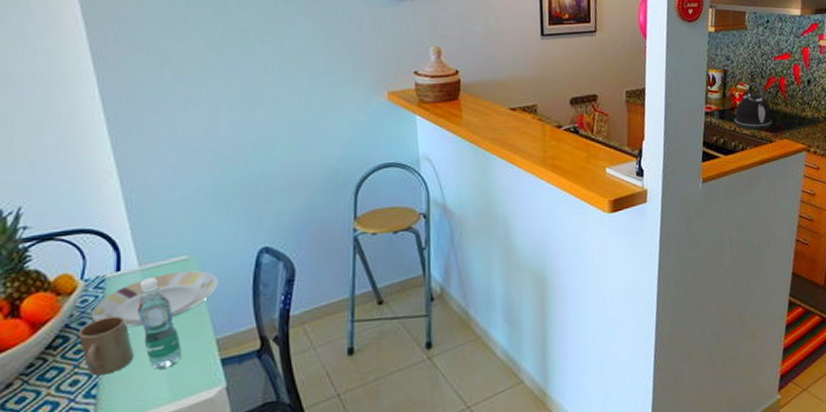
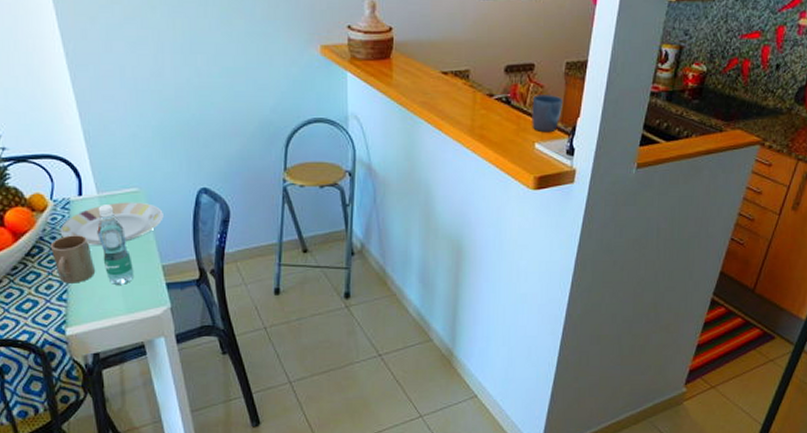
mug: none [599,122,628,157] -> present [532,95,563,133]
kettle: present [734,82,772,130] -> none [682,62,727,116]

